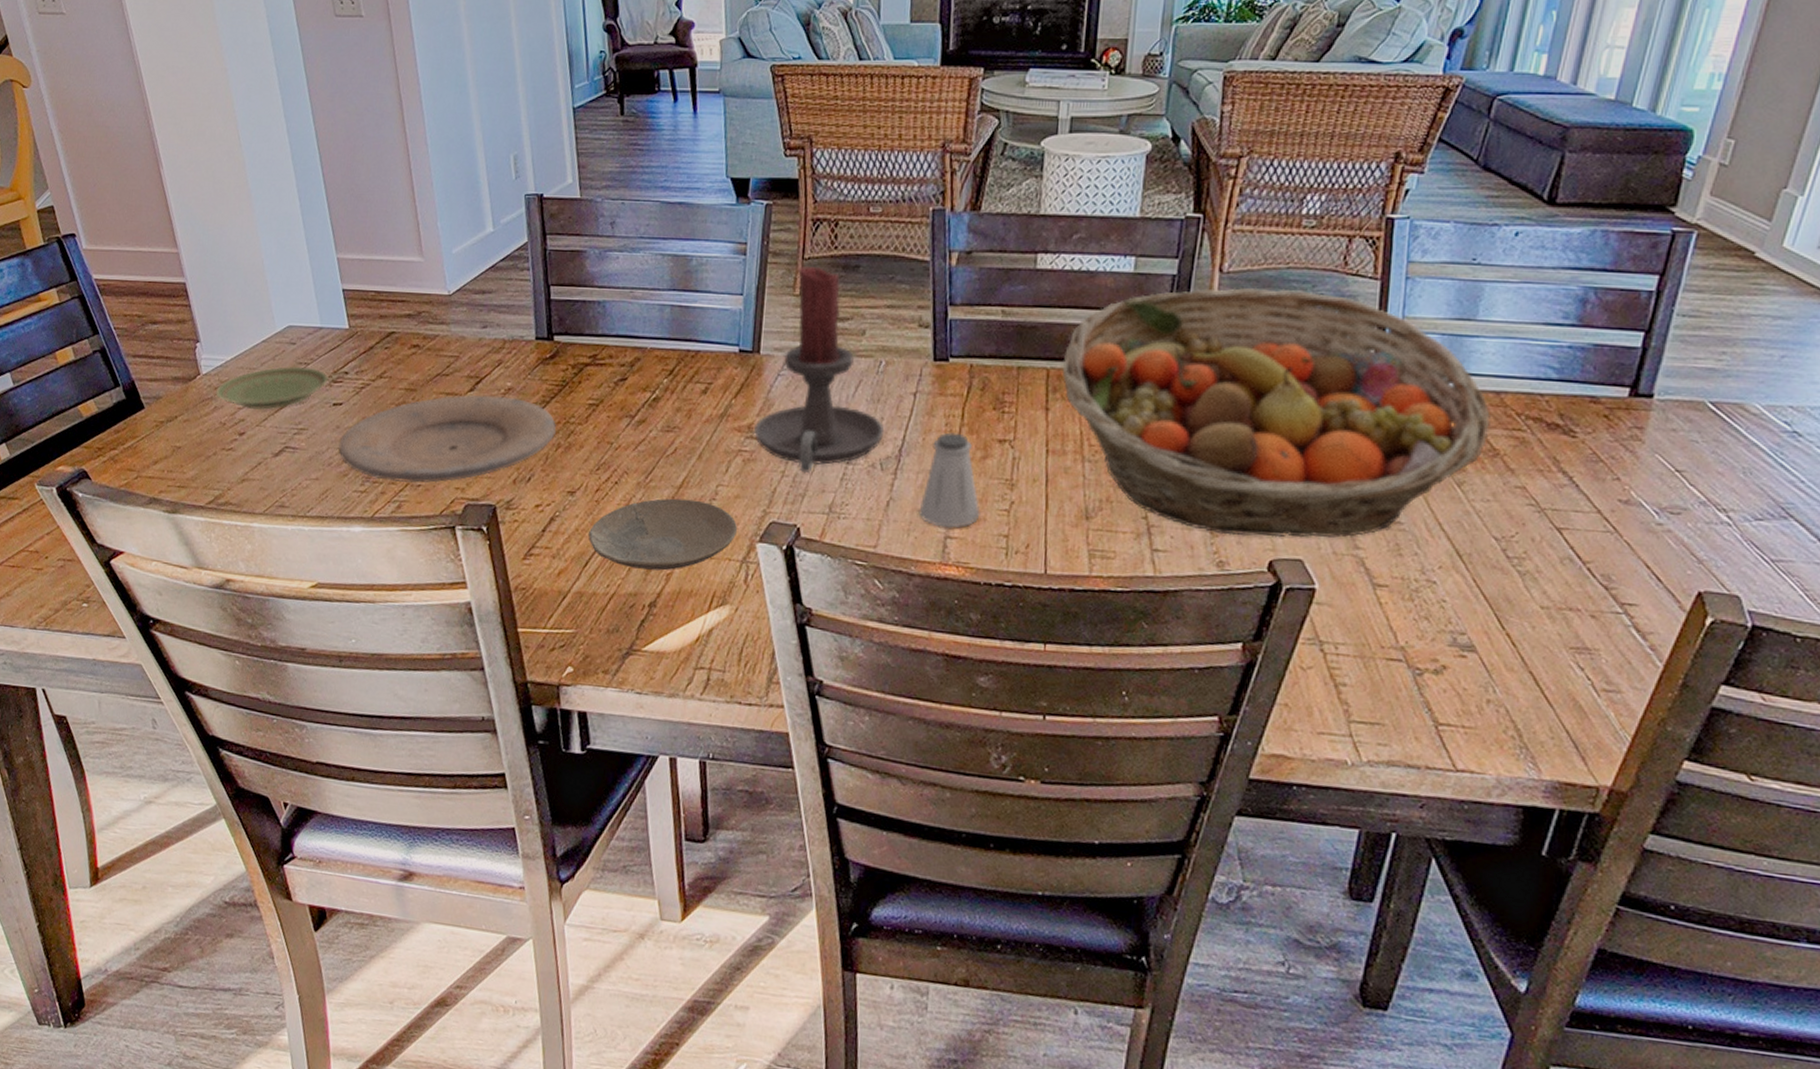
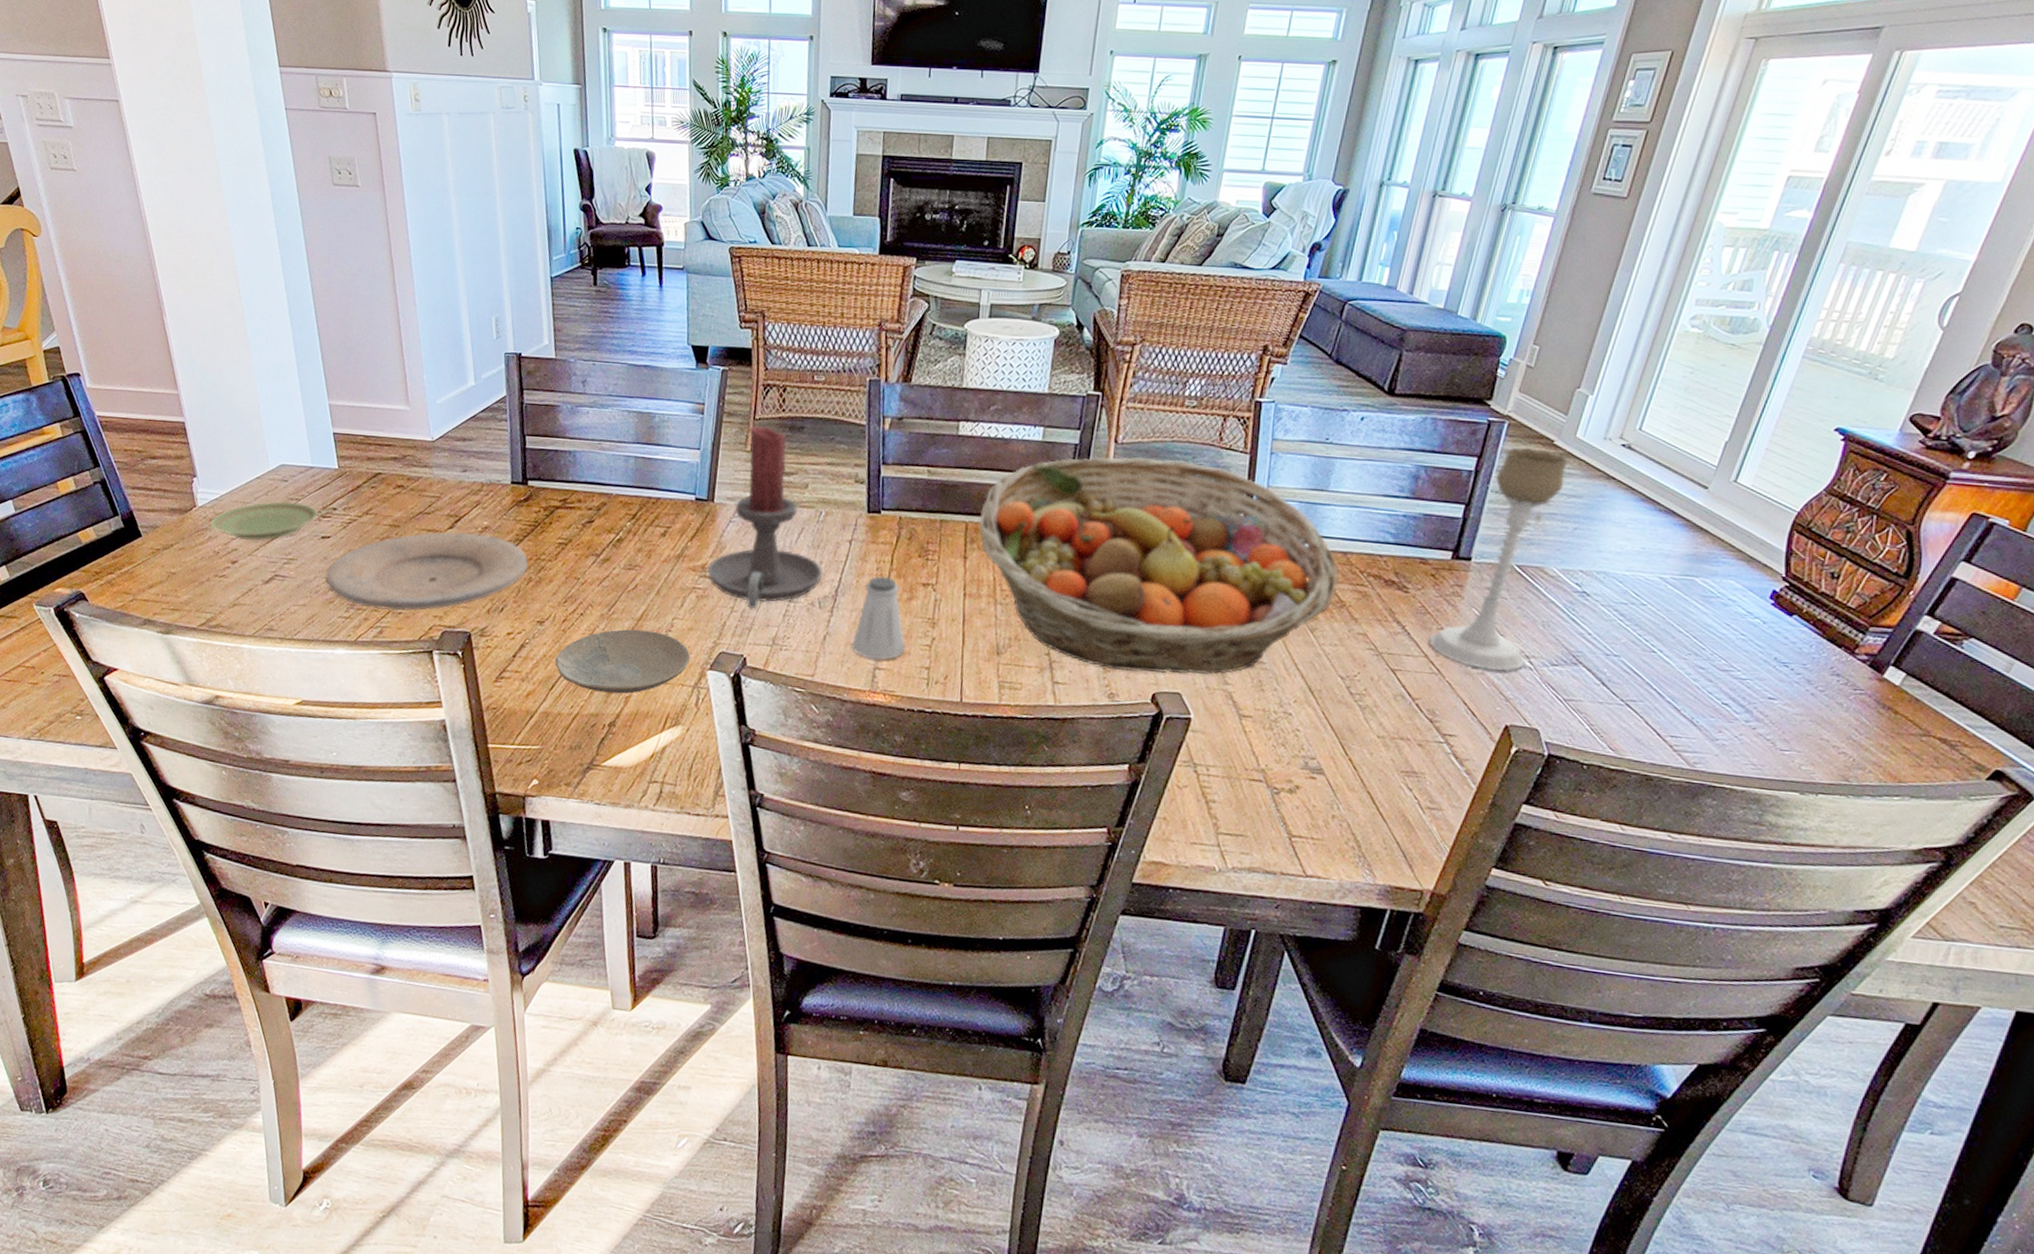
candle holder: none [1602,262,1774,528] -> present [1429,447,1569,671]

